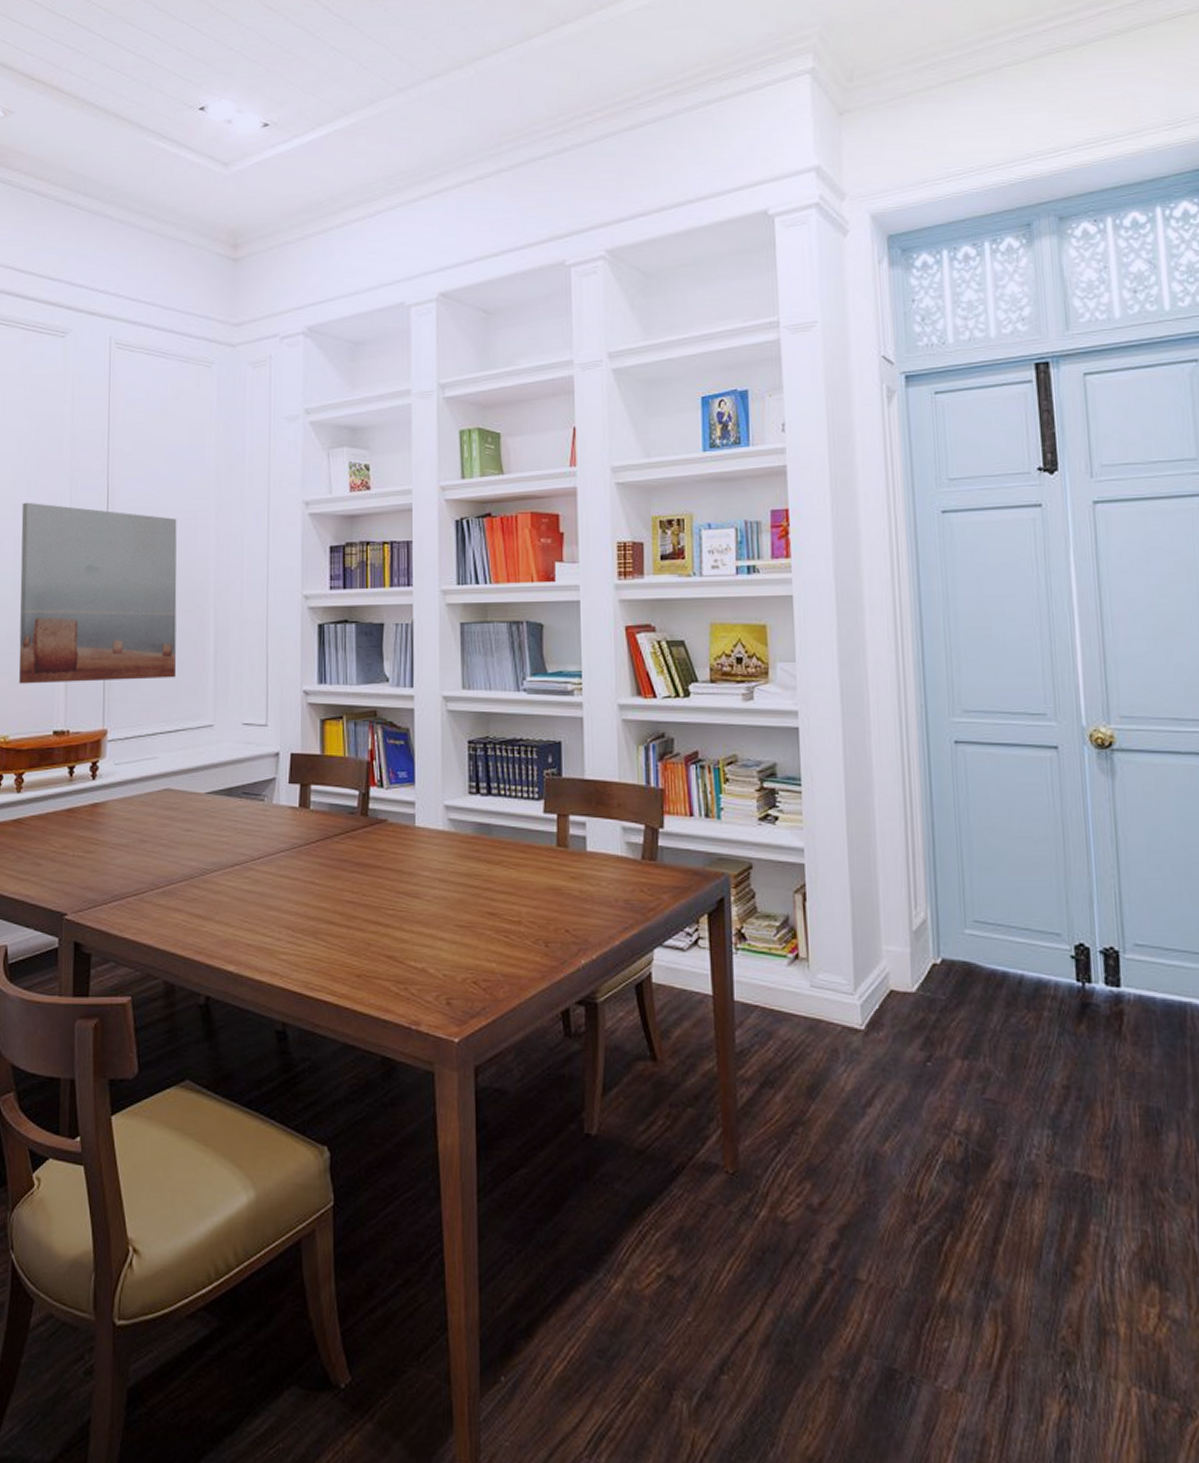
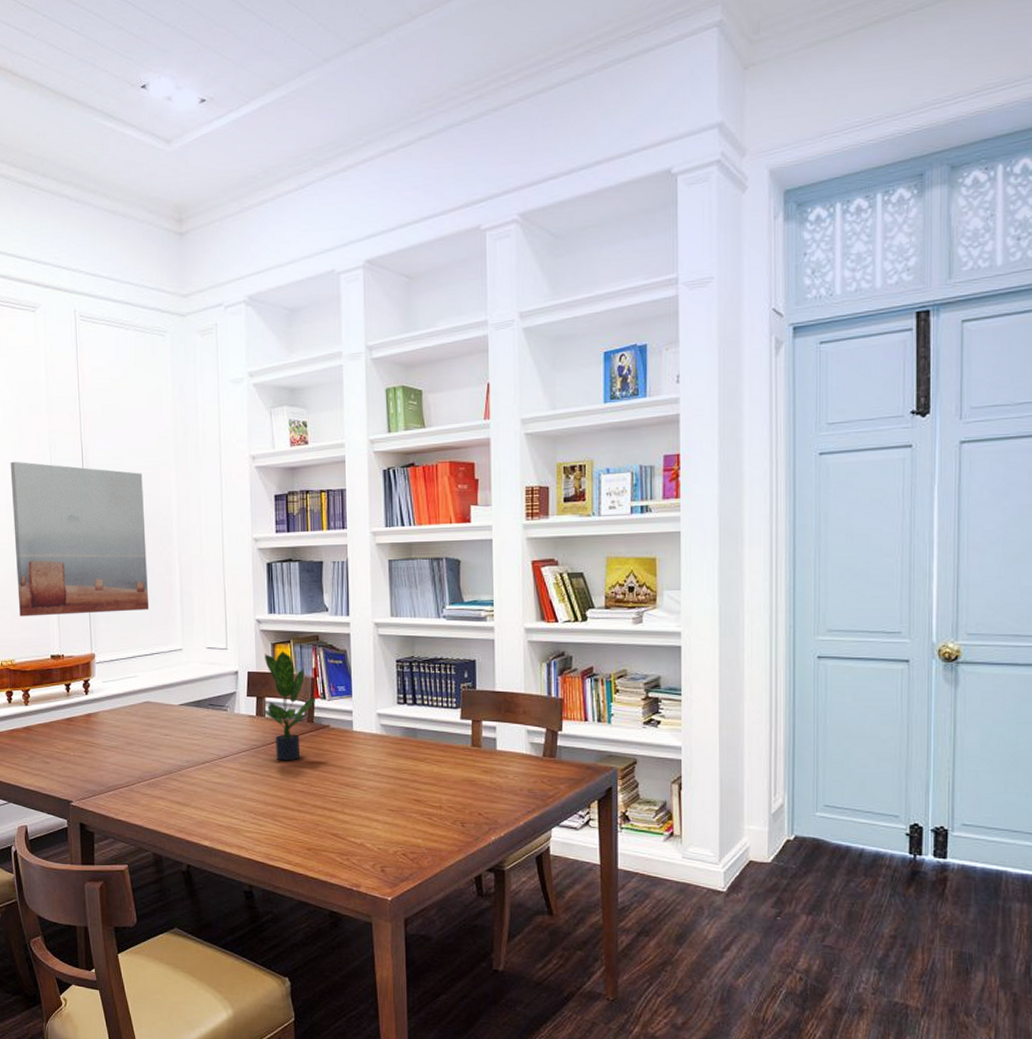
potted plant: none [307,727,372,864] -> present [263,650,316,761]

